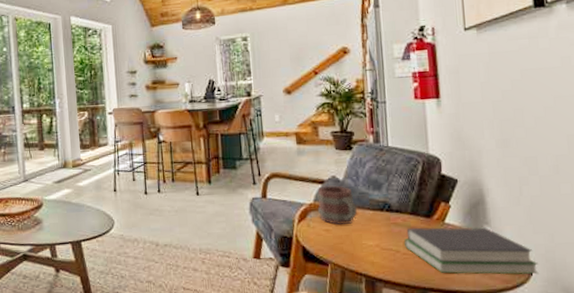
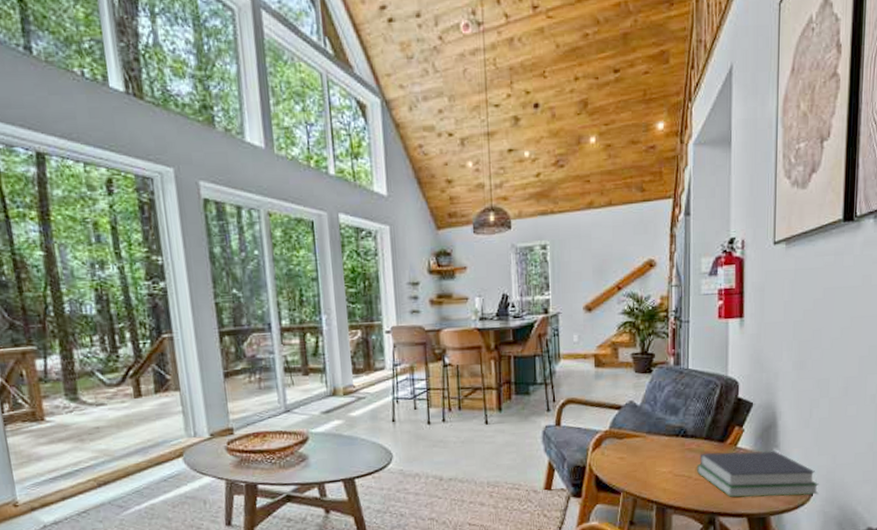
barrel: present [316,184,358,225] -> none [612,410,653,452]

